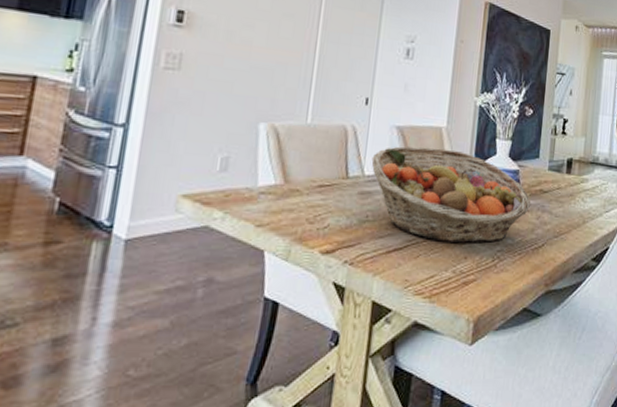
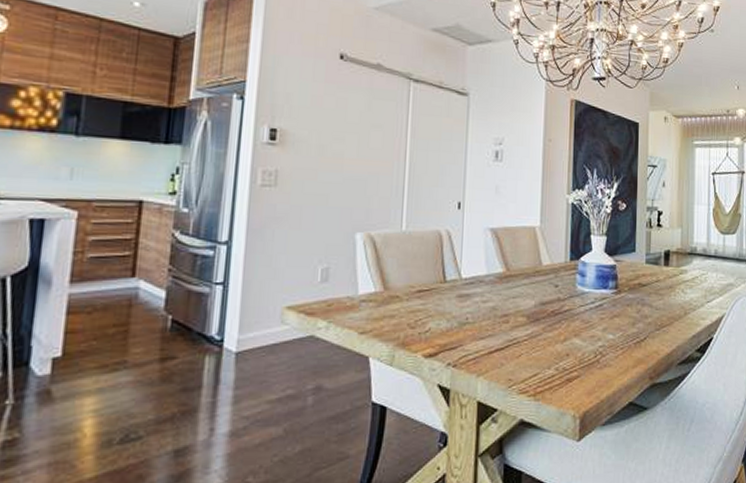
fruit basket: present [371,146,531,243] -> none [468,247,630,340]

